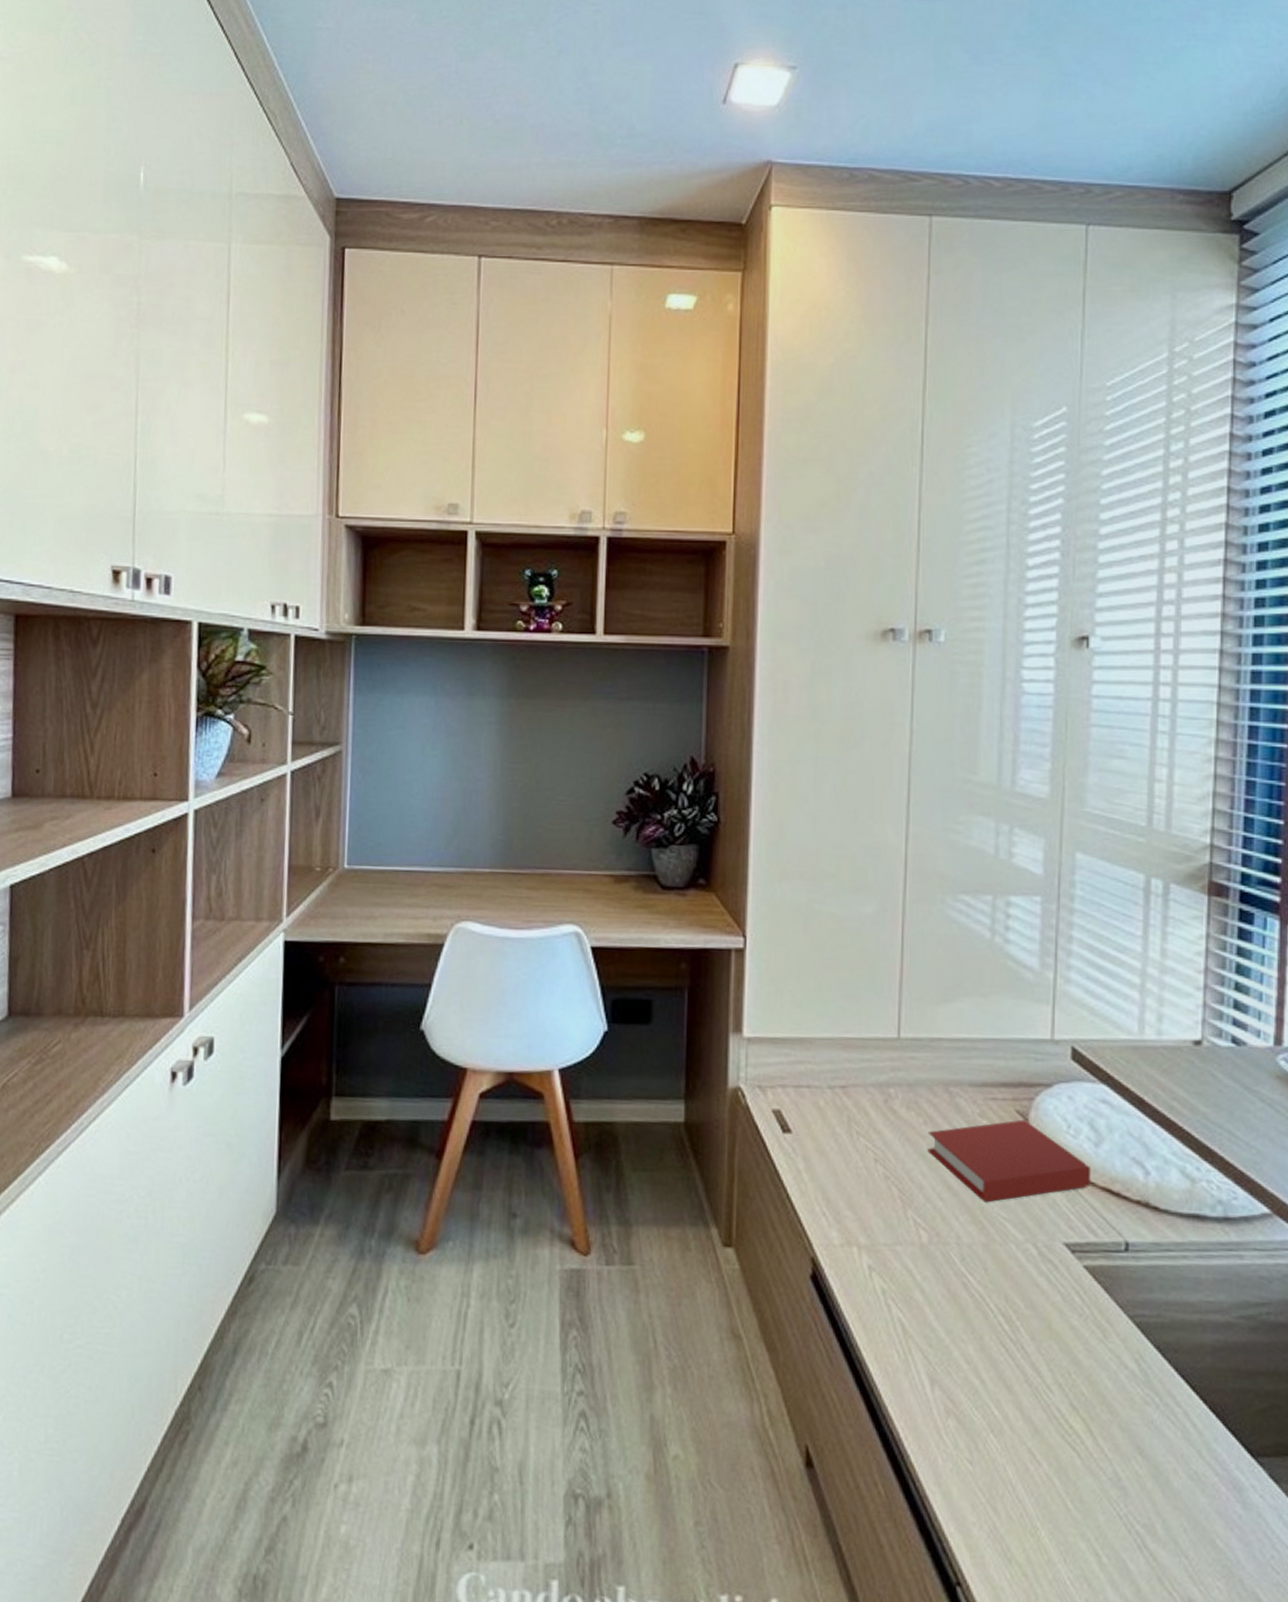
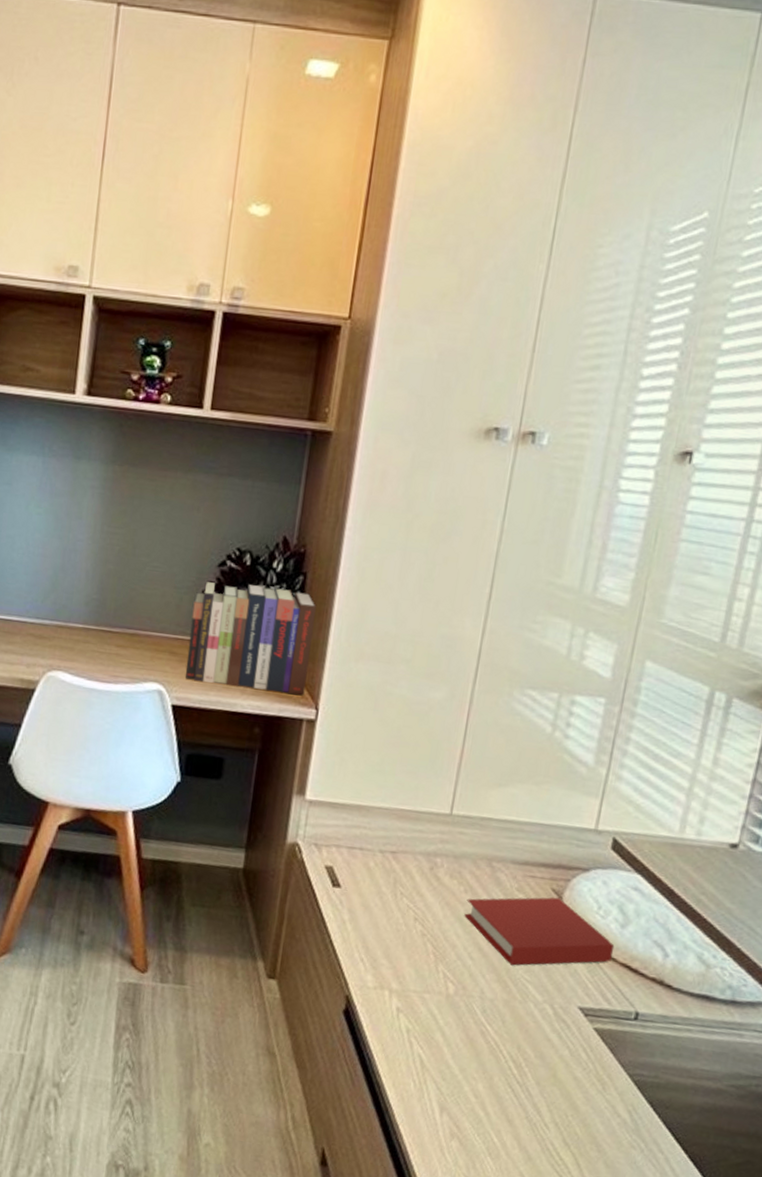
books: none [602,809,732,924] -> present [184,582,316,696]

